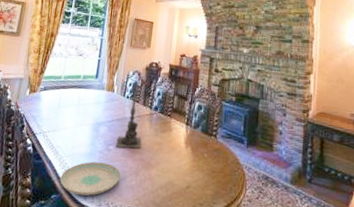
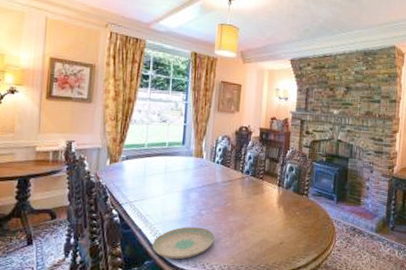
candle holder: present [116,94,142,149] -> none [208,159,234,212]

